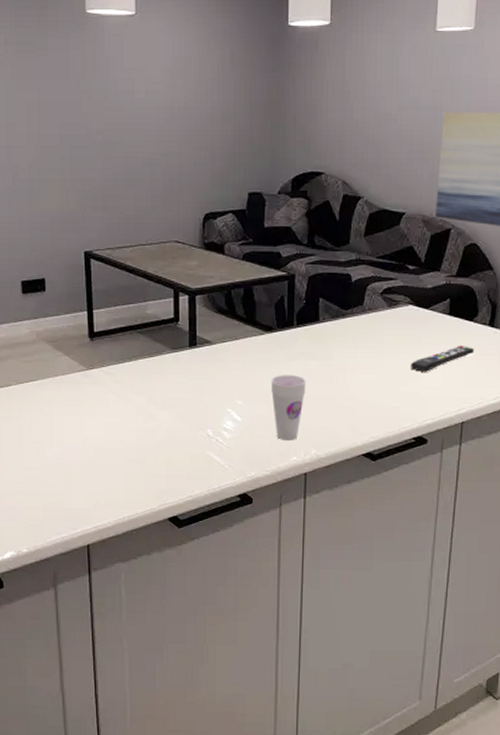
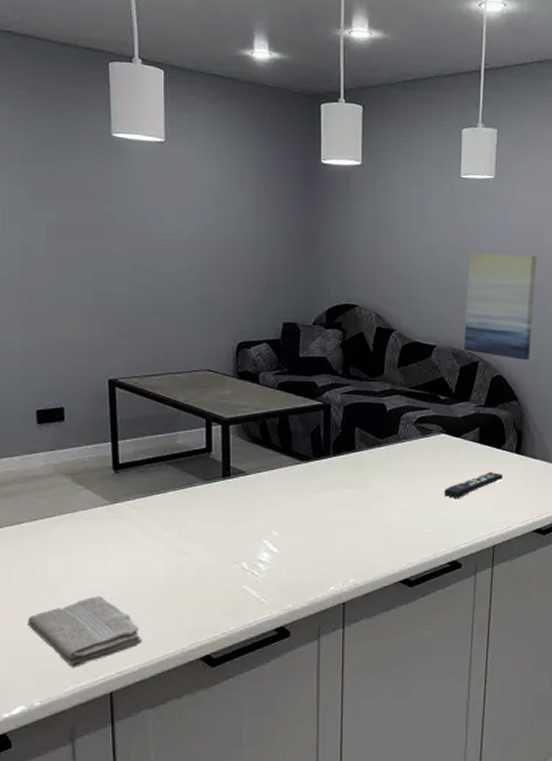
washcloth: none [15,455,116,520] -> present [27,596,143,668]
cup: present [270,375,306,441] -> none [307,504,343,571]

